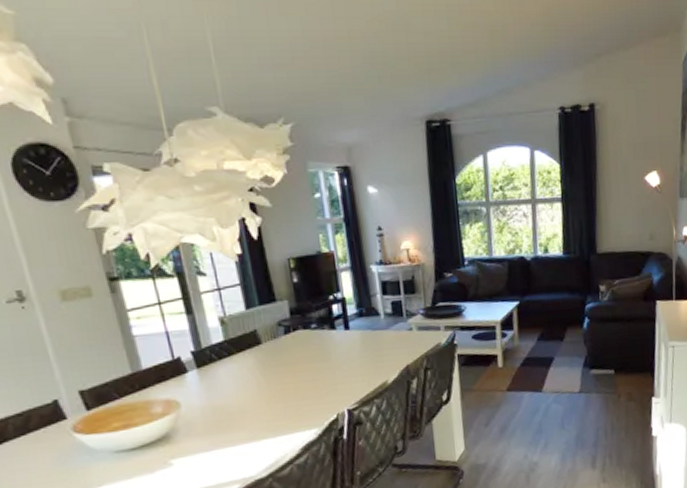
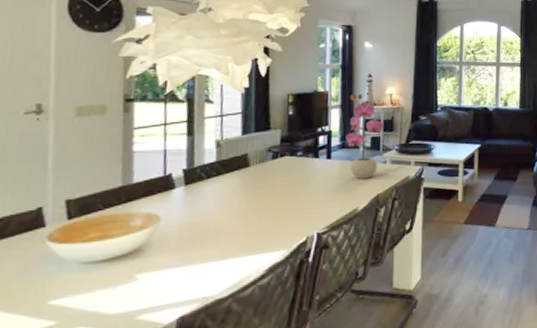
potted plant: none [360,251,404,350] -> present [345,93,383,179]

